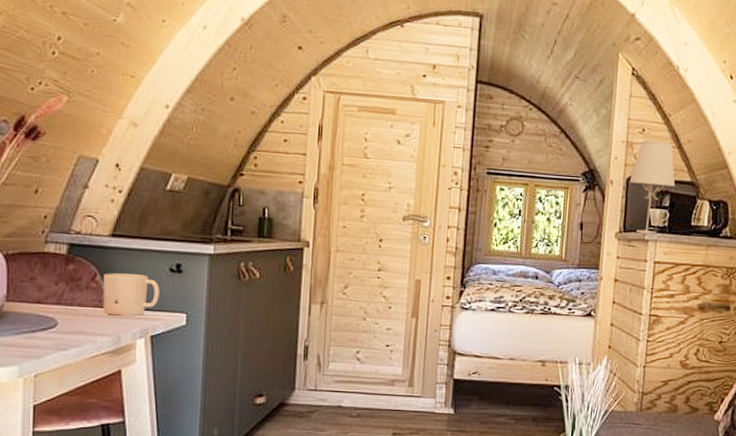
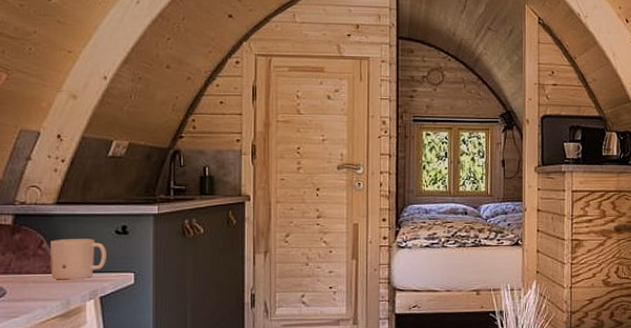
table lamp: present [629,140,676,235] -> none [543,82,586,166]

